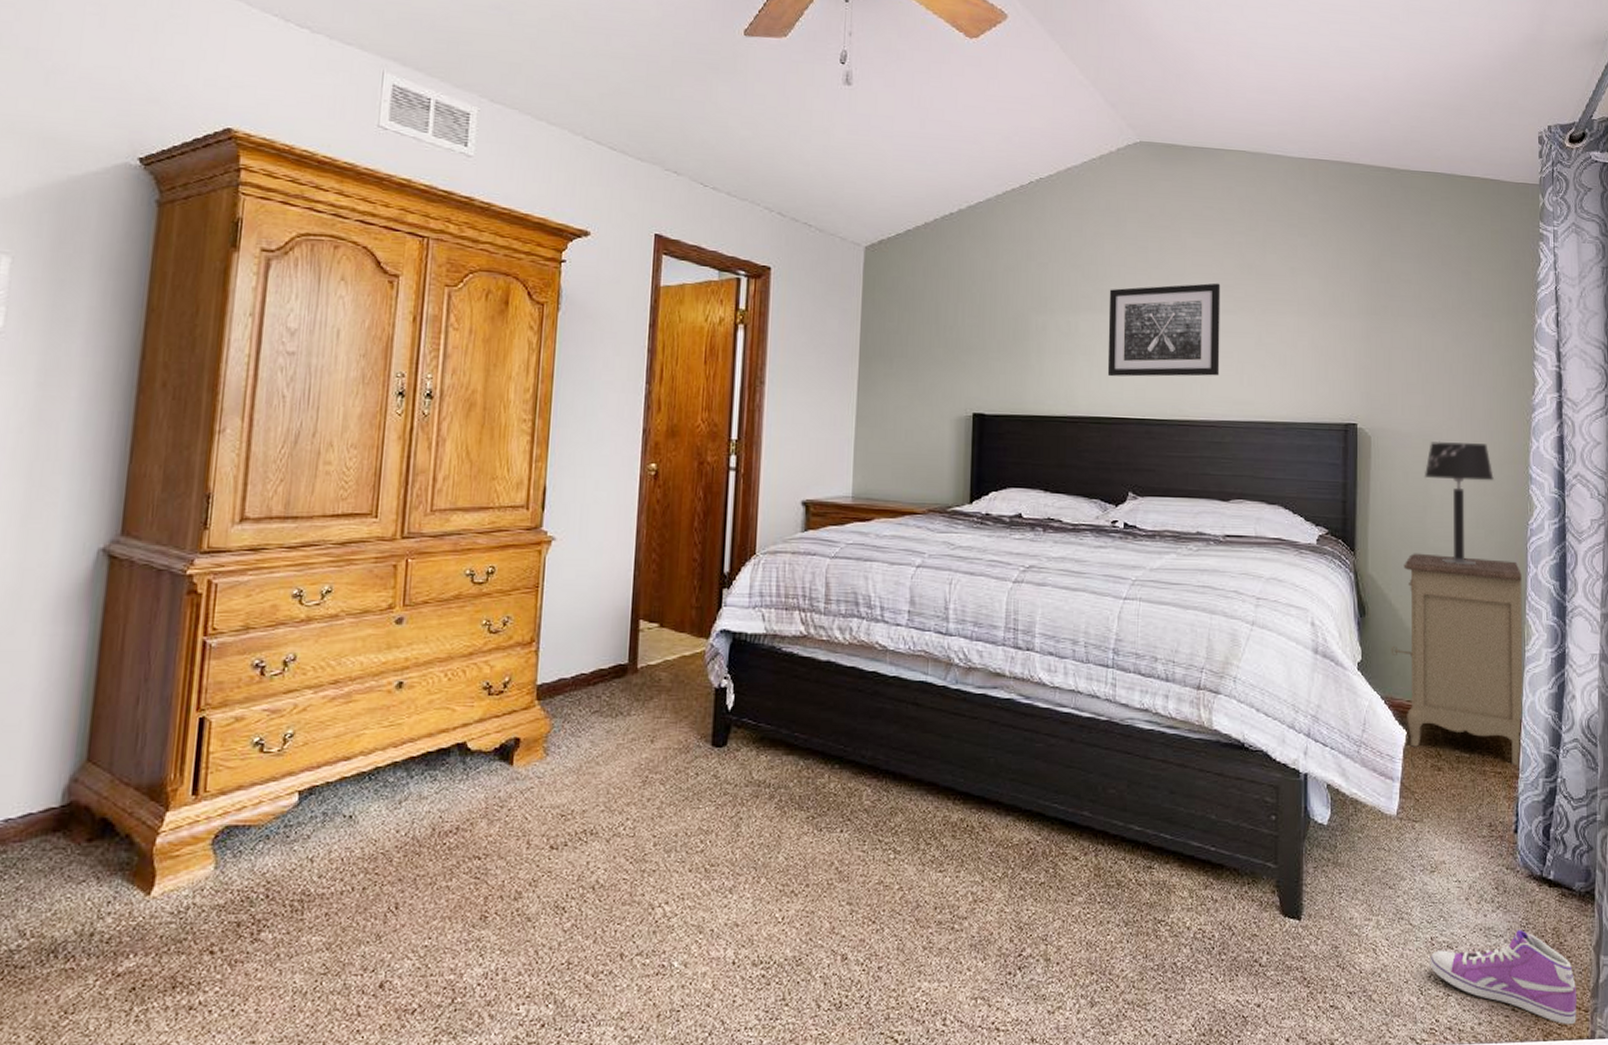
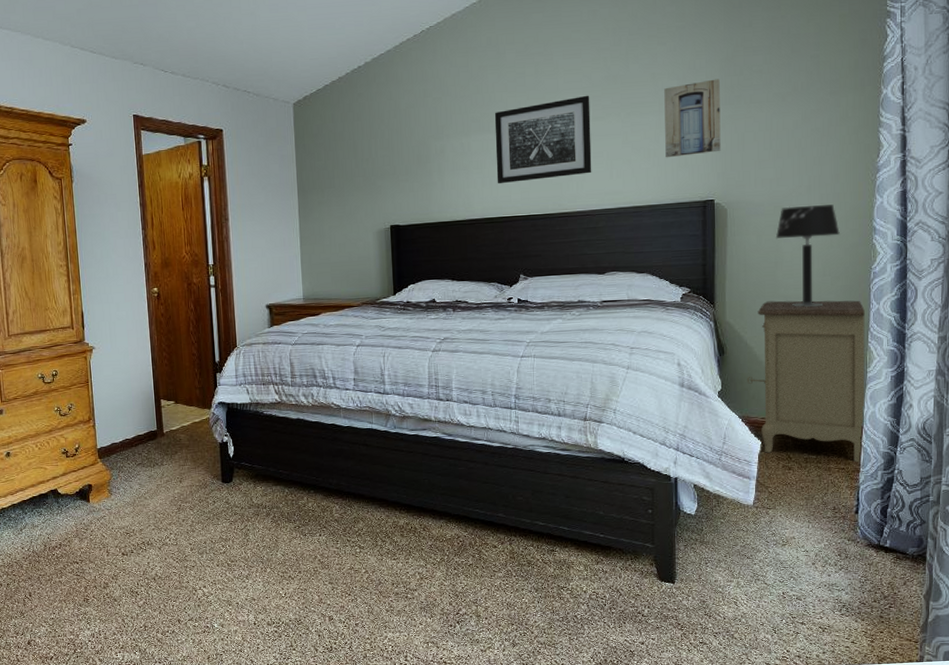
wall art: none [1304,283,1365,369] -> present [664,79,721,158]
sneaker: present [1429,930,1577,1025] -> none [782,585,909,653]

